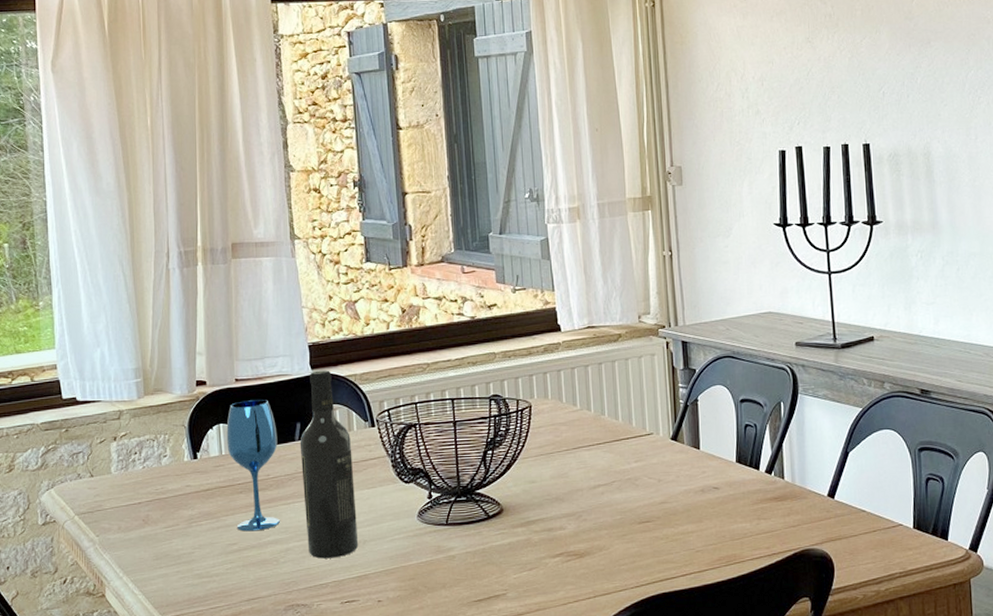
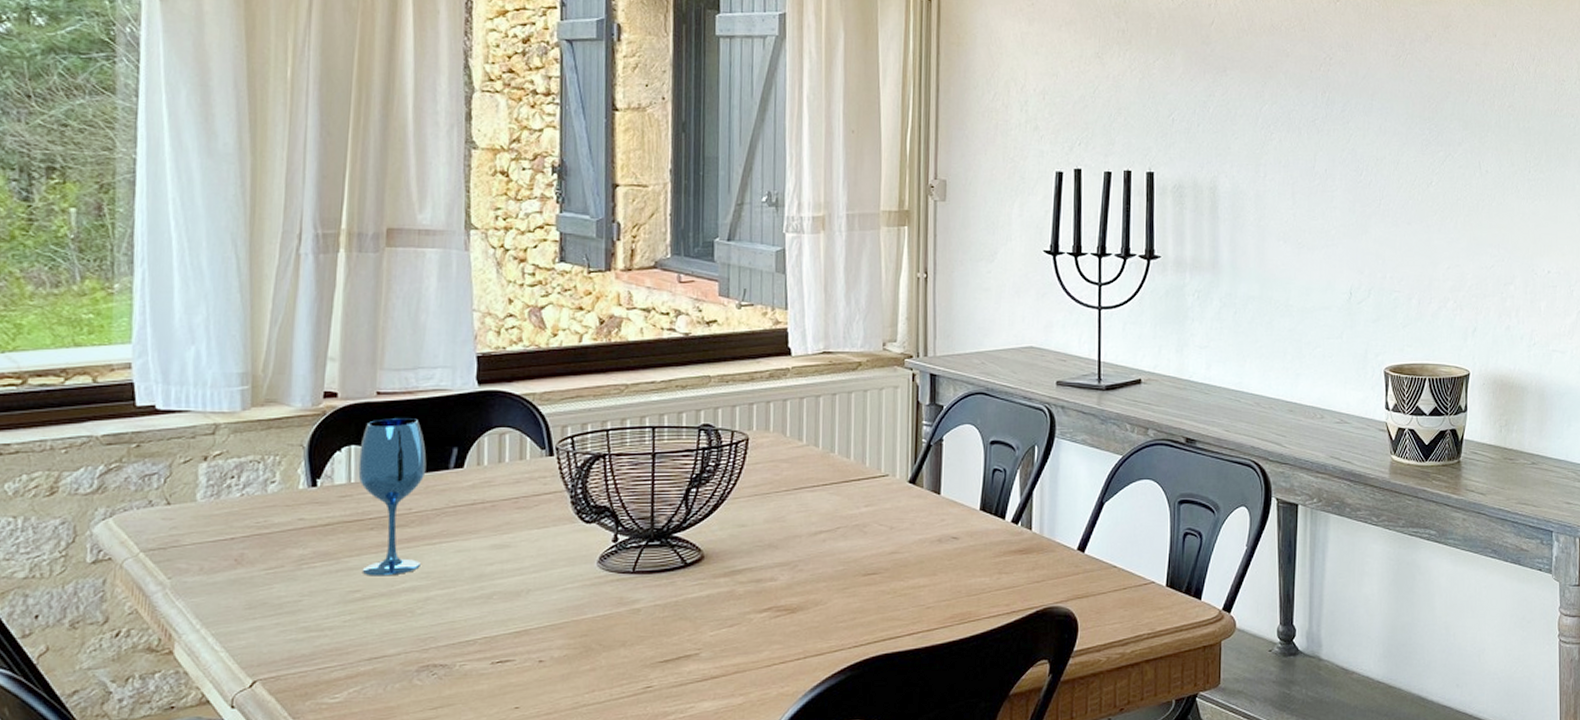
wine bottle: present [300,370,359,559] -> none [454,386,522,610]

